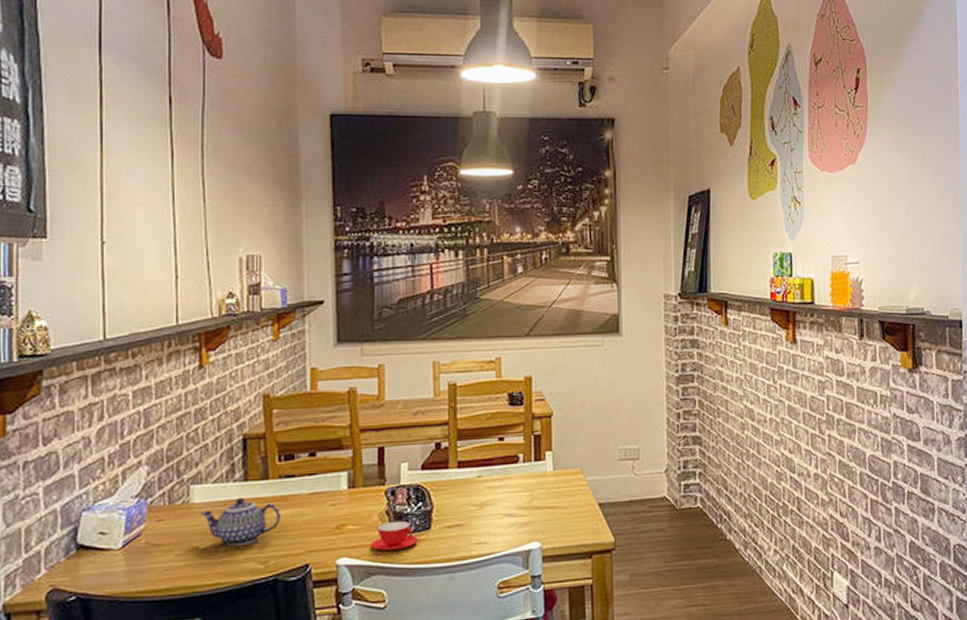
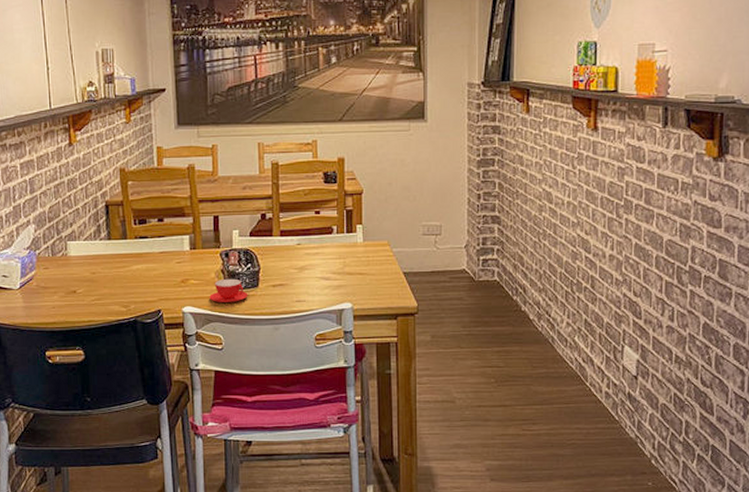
teapot: present [200,497,281,547] -> none [75,252,138,292]

